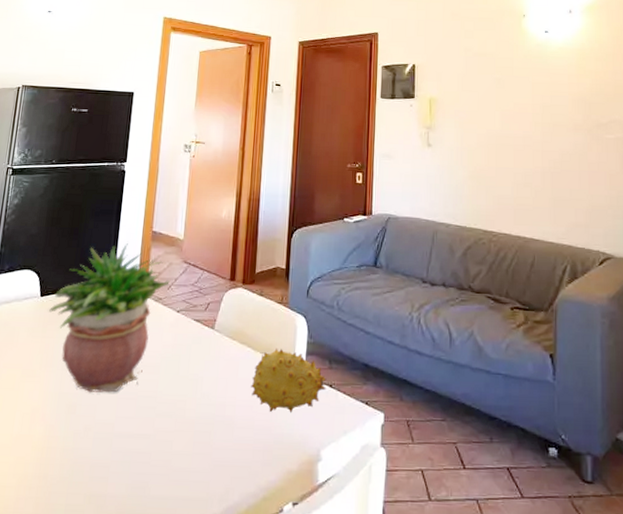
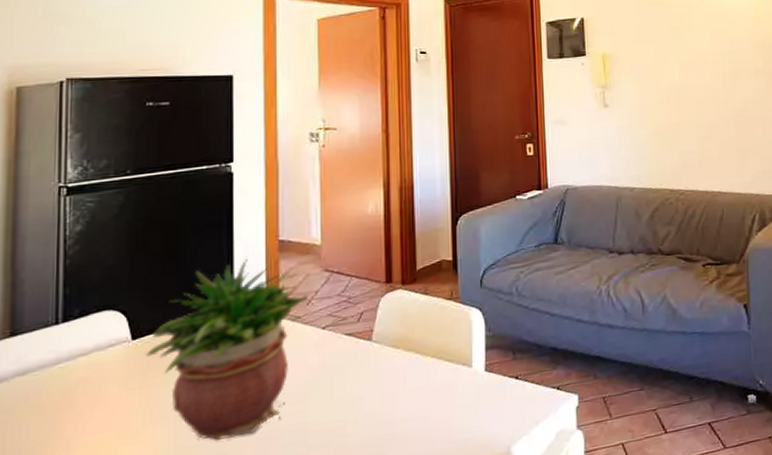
fruit: present [251,348,327,412] -> none [423,348,512,418]

